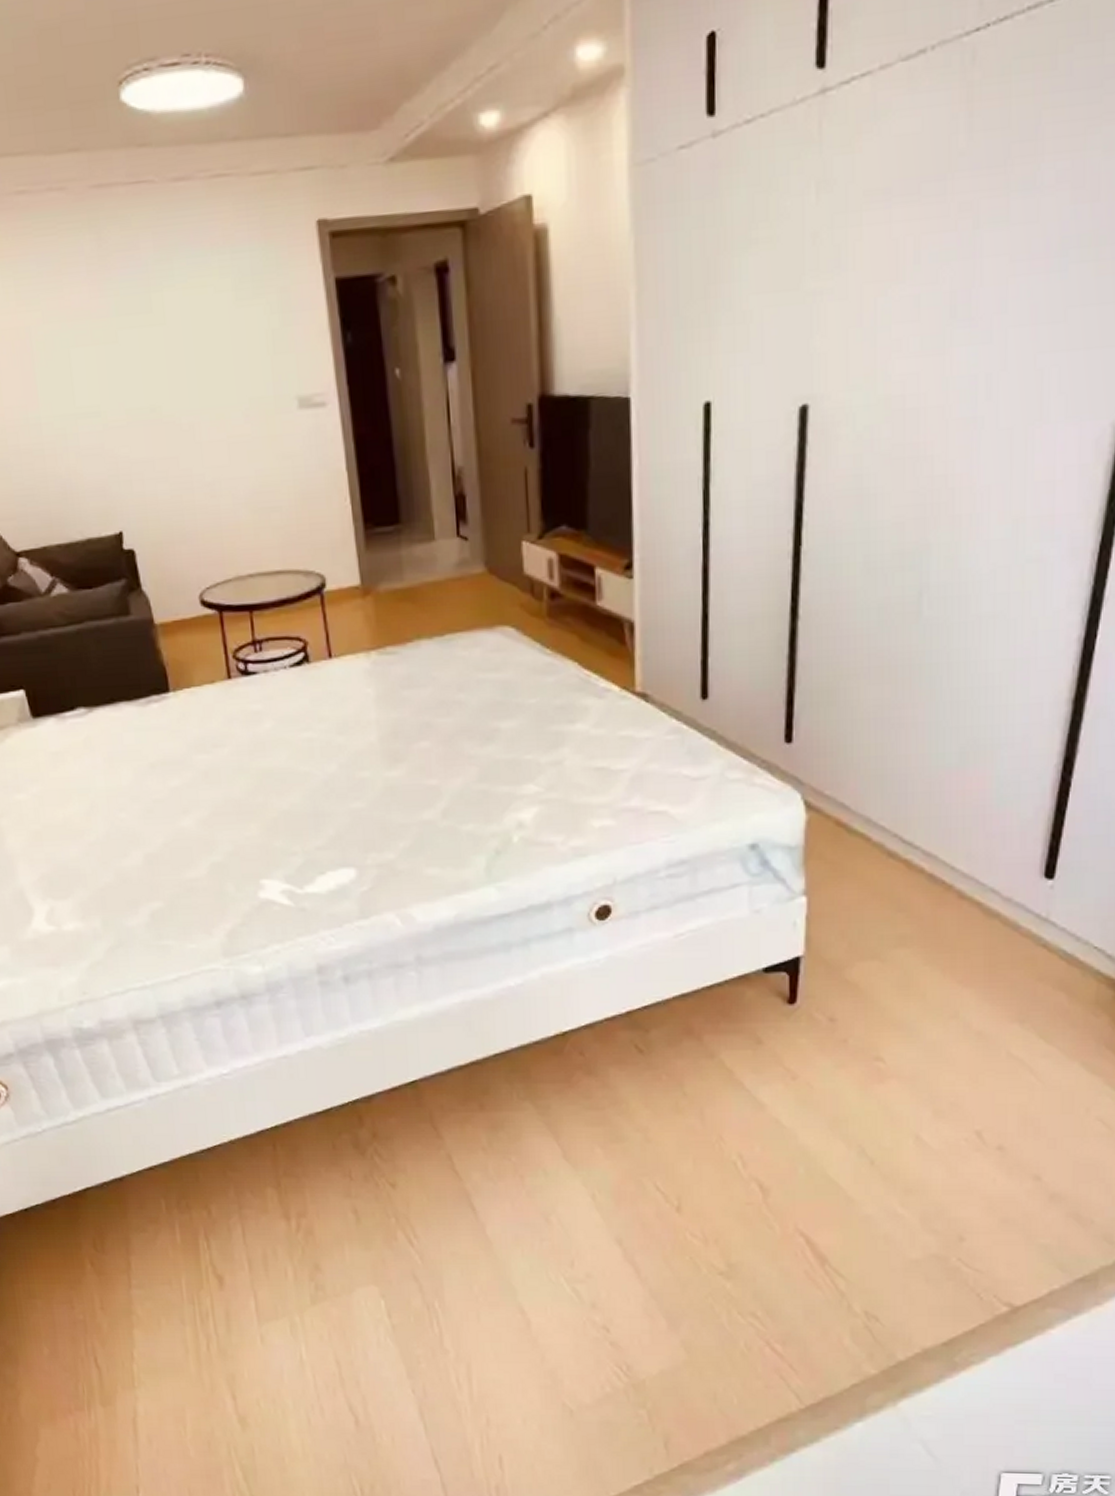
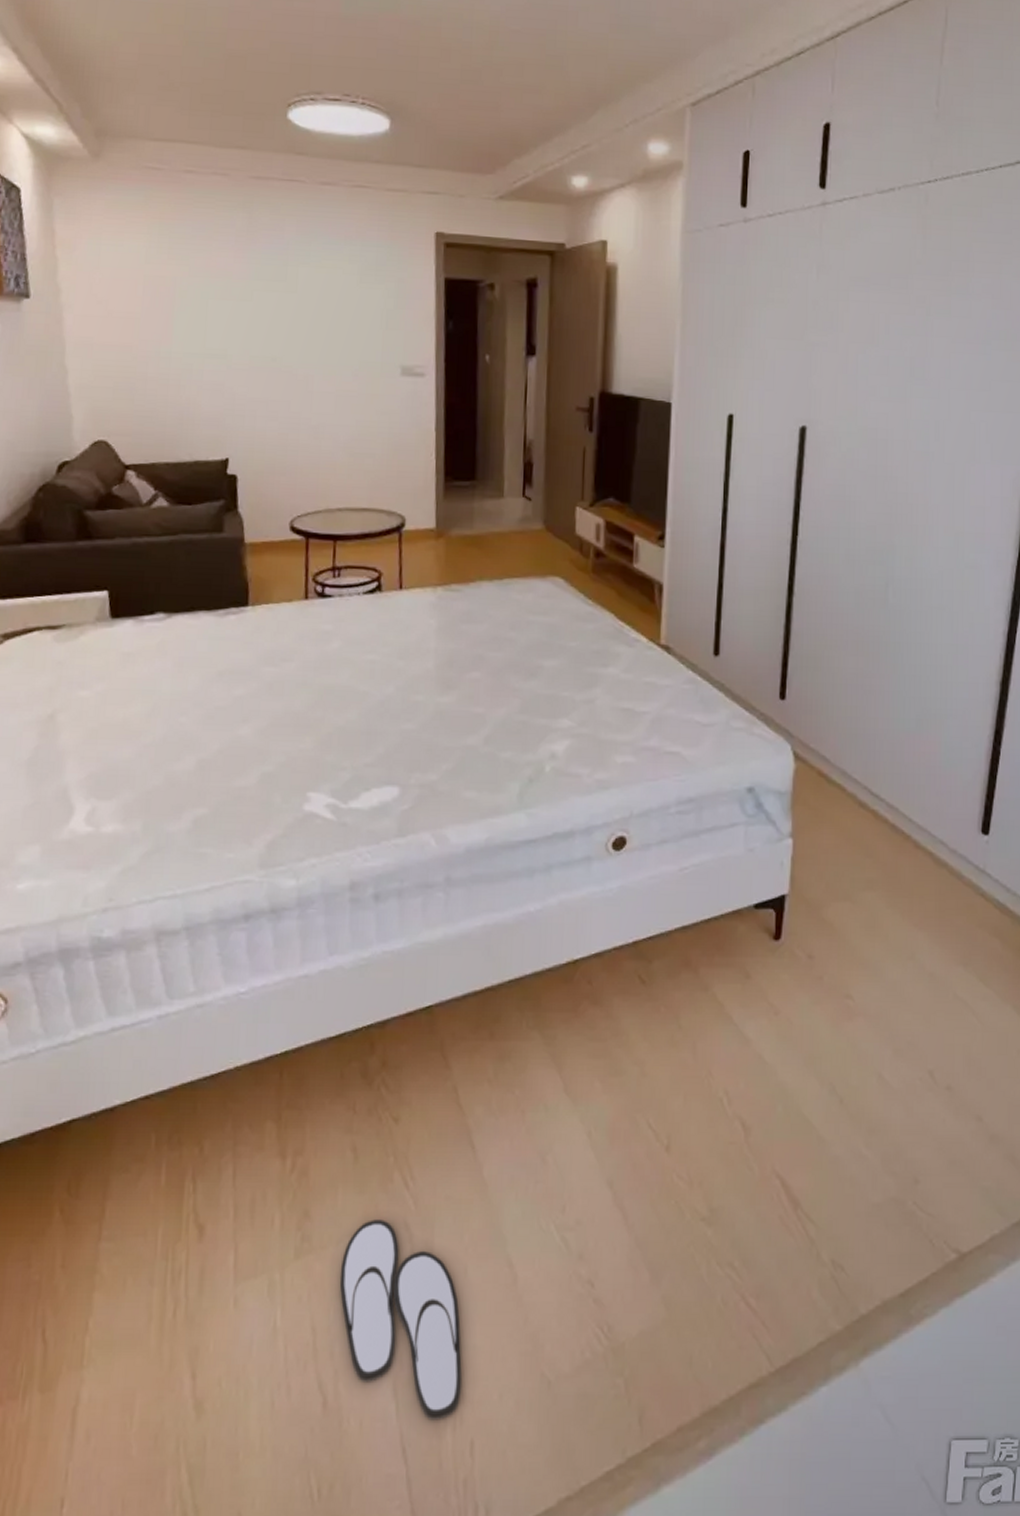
slippers: none [356,1272,485,1438] -> present [339,1219,462,1419]

